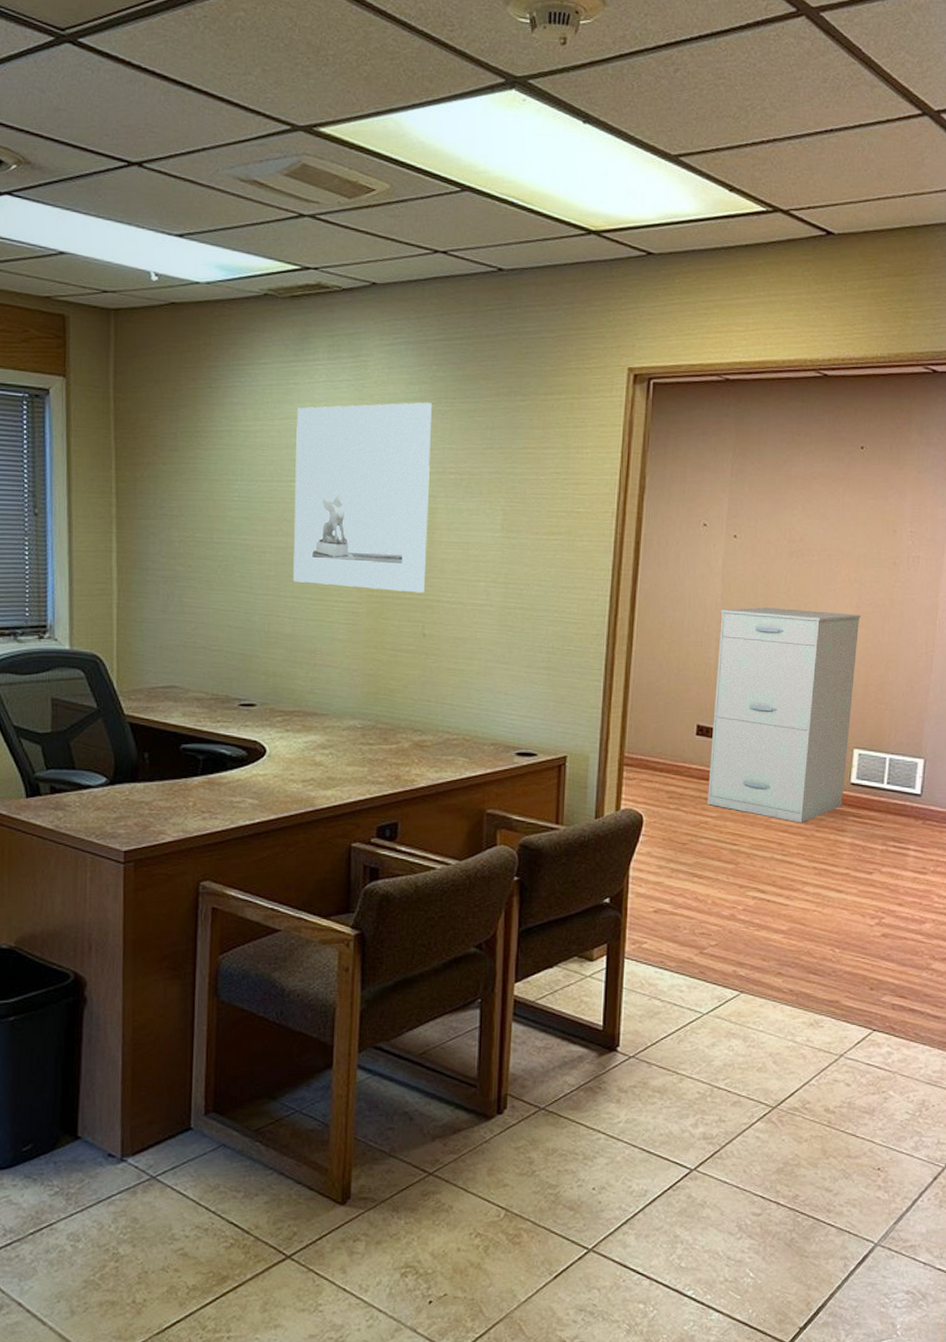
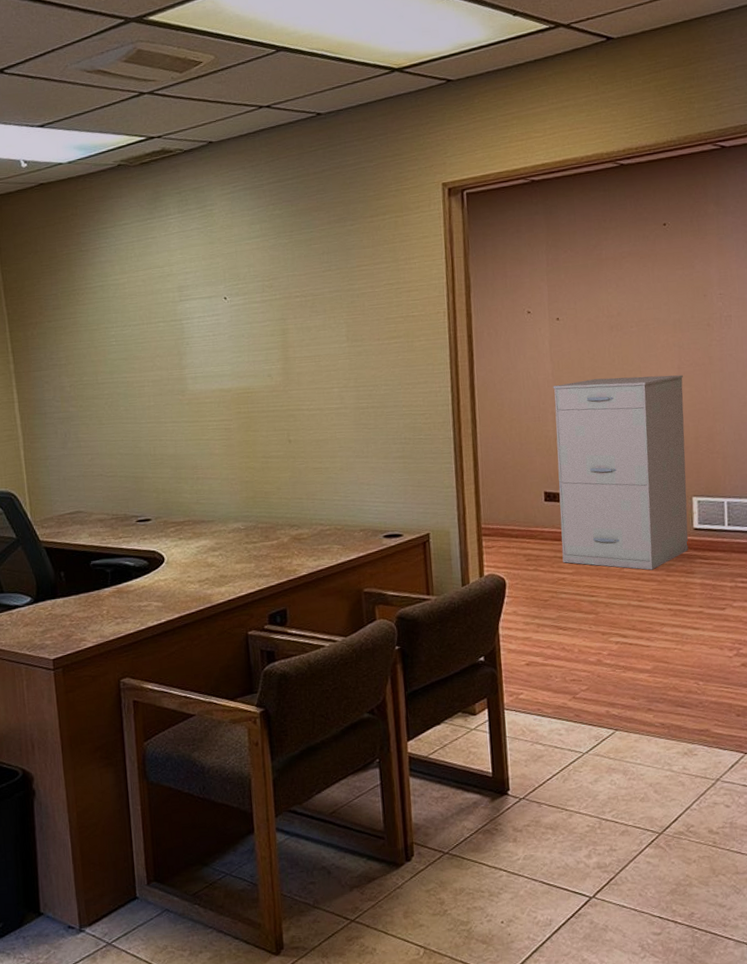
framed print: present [293,402,432,593] -> none [157,238,286,409]

